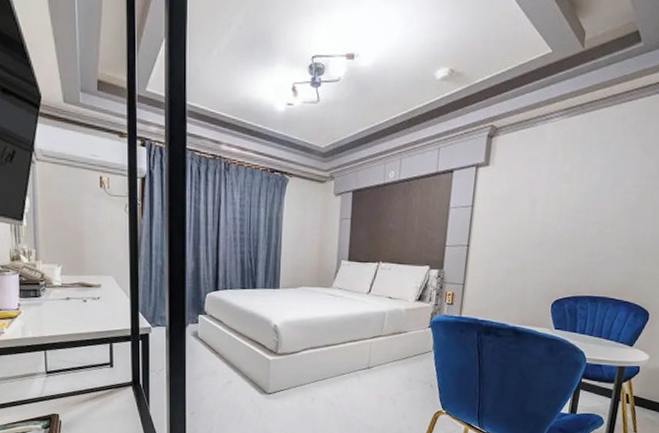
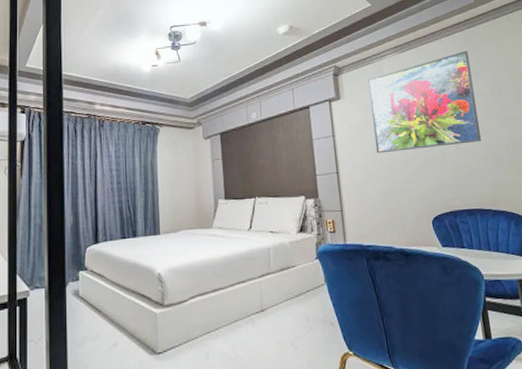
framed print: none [514,121,647,230] -> present [367,50,481,154]

